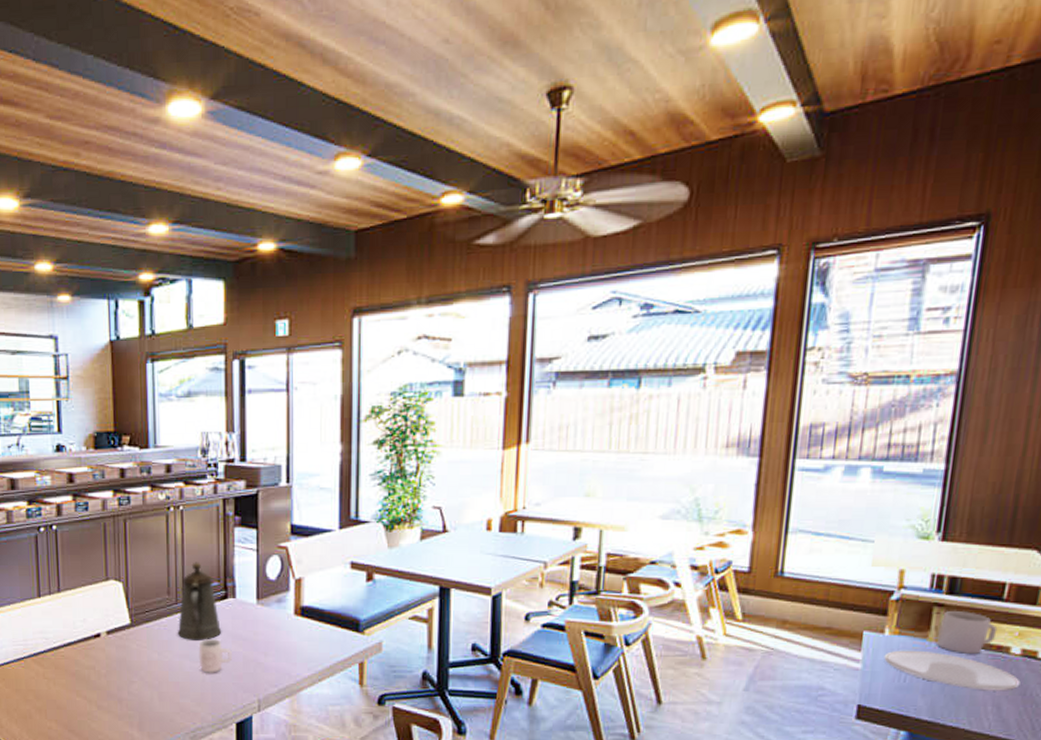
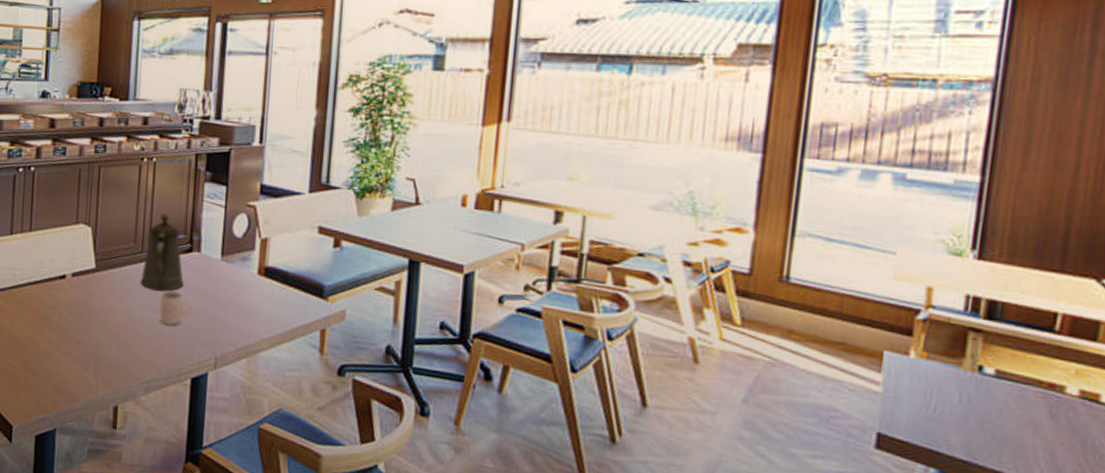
plate: present [884,650,1021,691] -> none [908,376,1079,437]
mug: present [937,611,998,654] -> none [973,338,1049,390]

